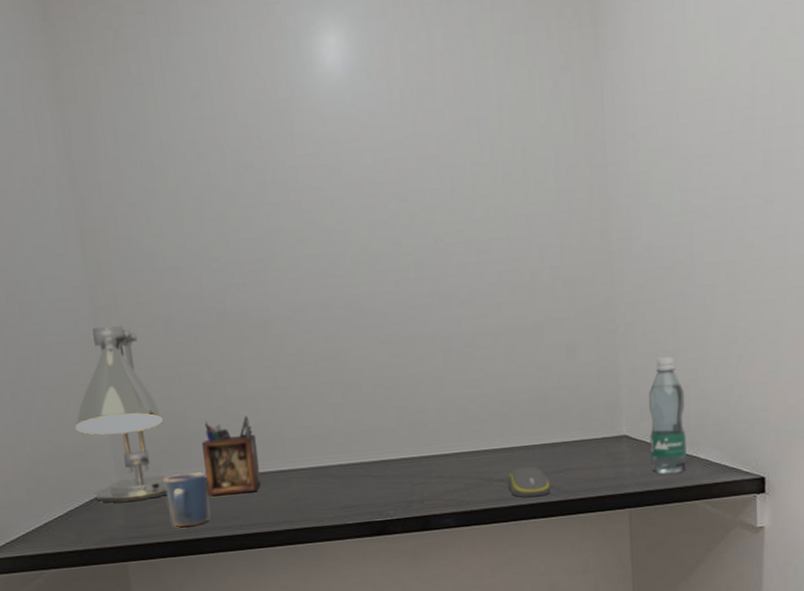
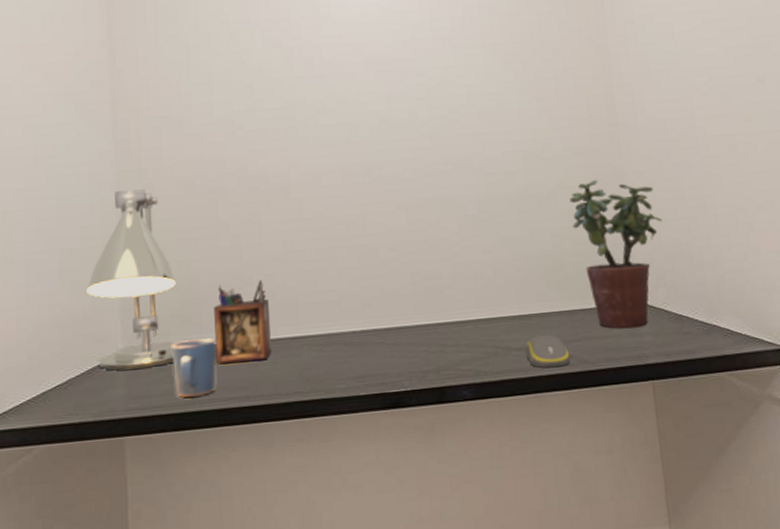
potted plant: none [557,311,651,461] -> present [570,179,663,330]
bottle: present [648,356,687,476] -> none [663,224,708,346]

